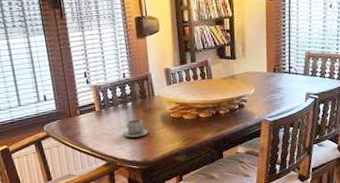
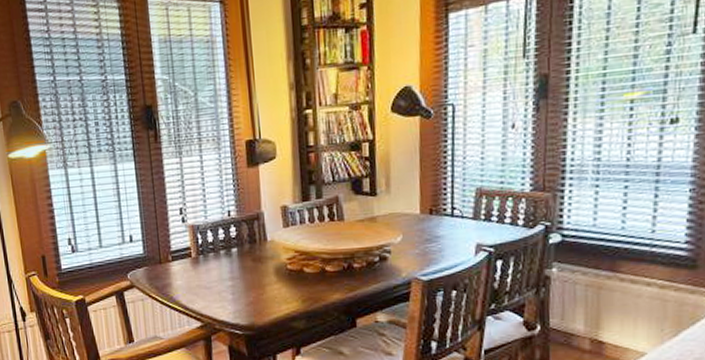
cup: present [122,119,149,138] -> none [223,269,259,294]

